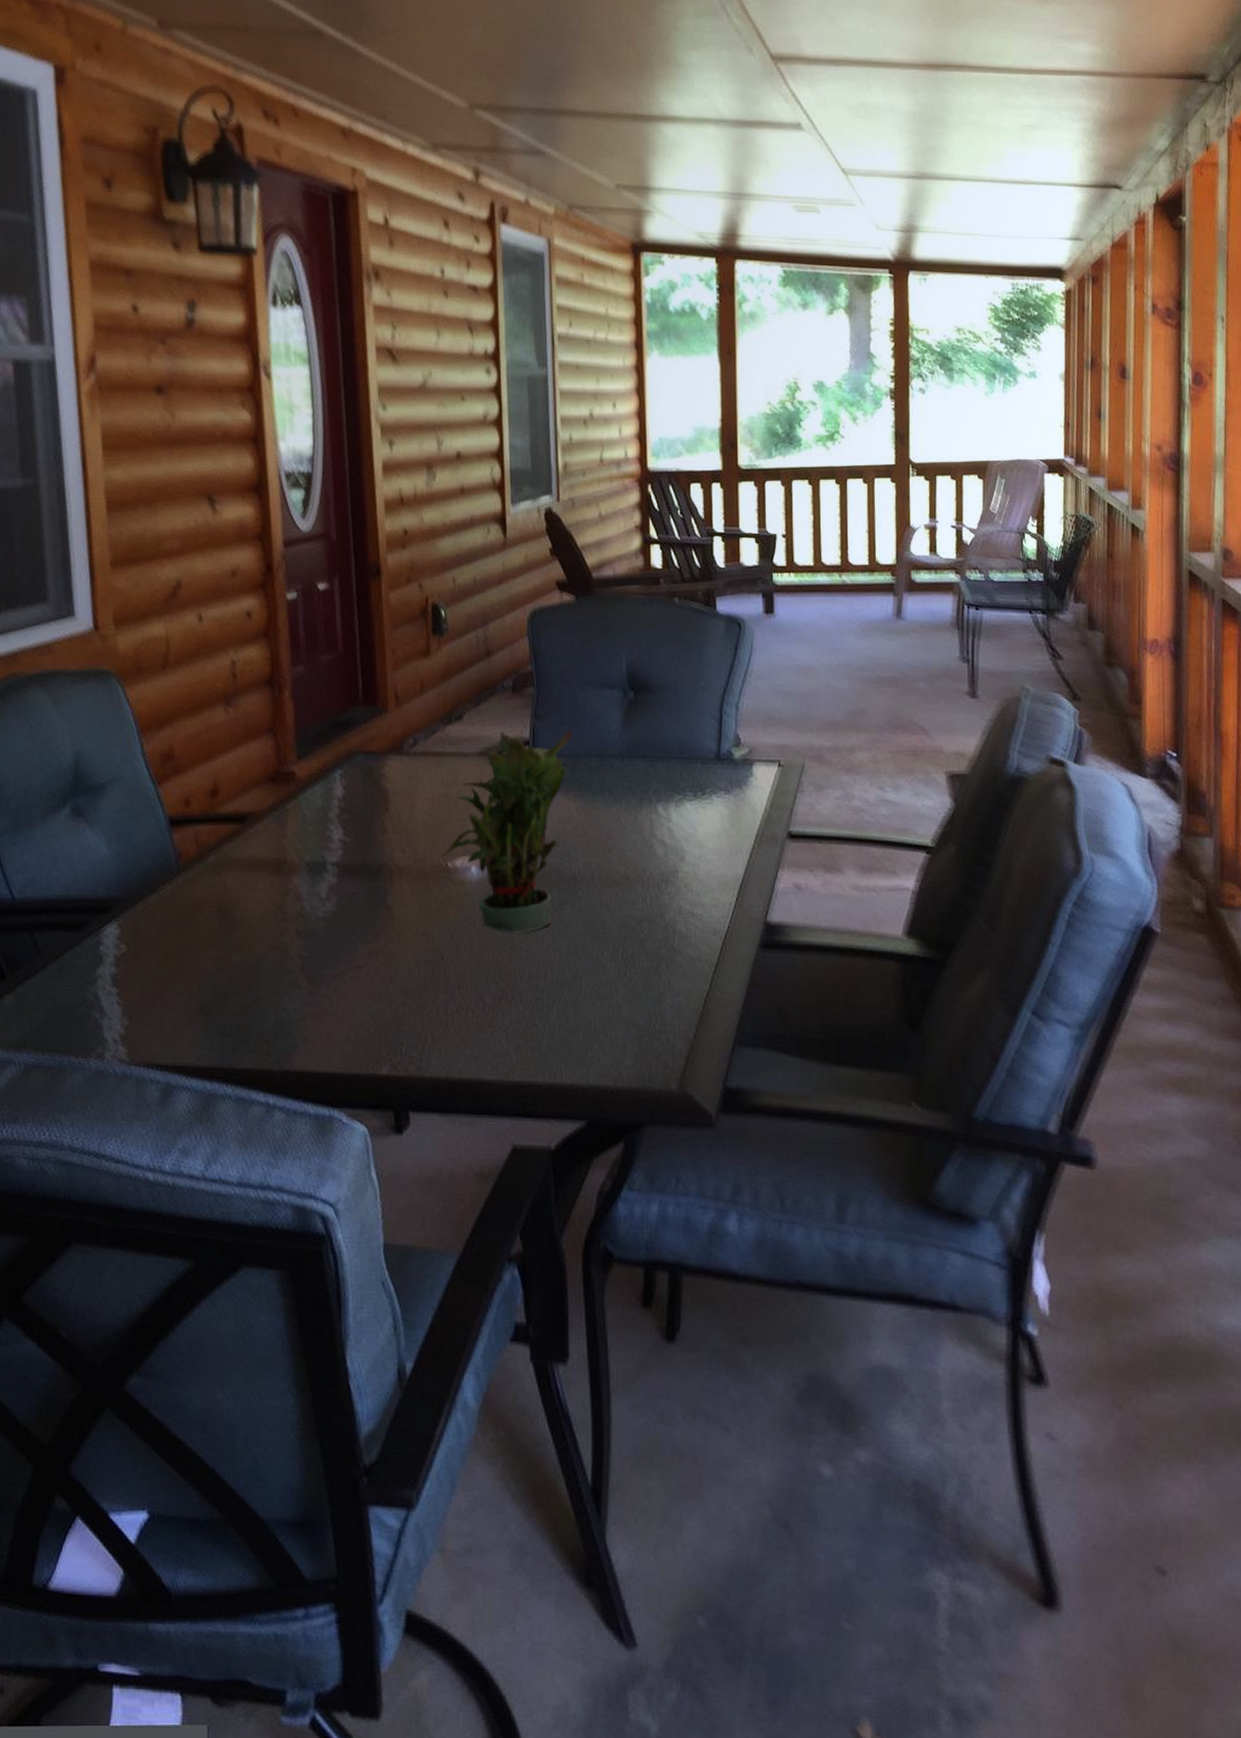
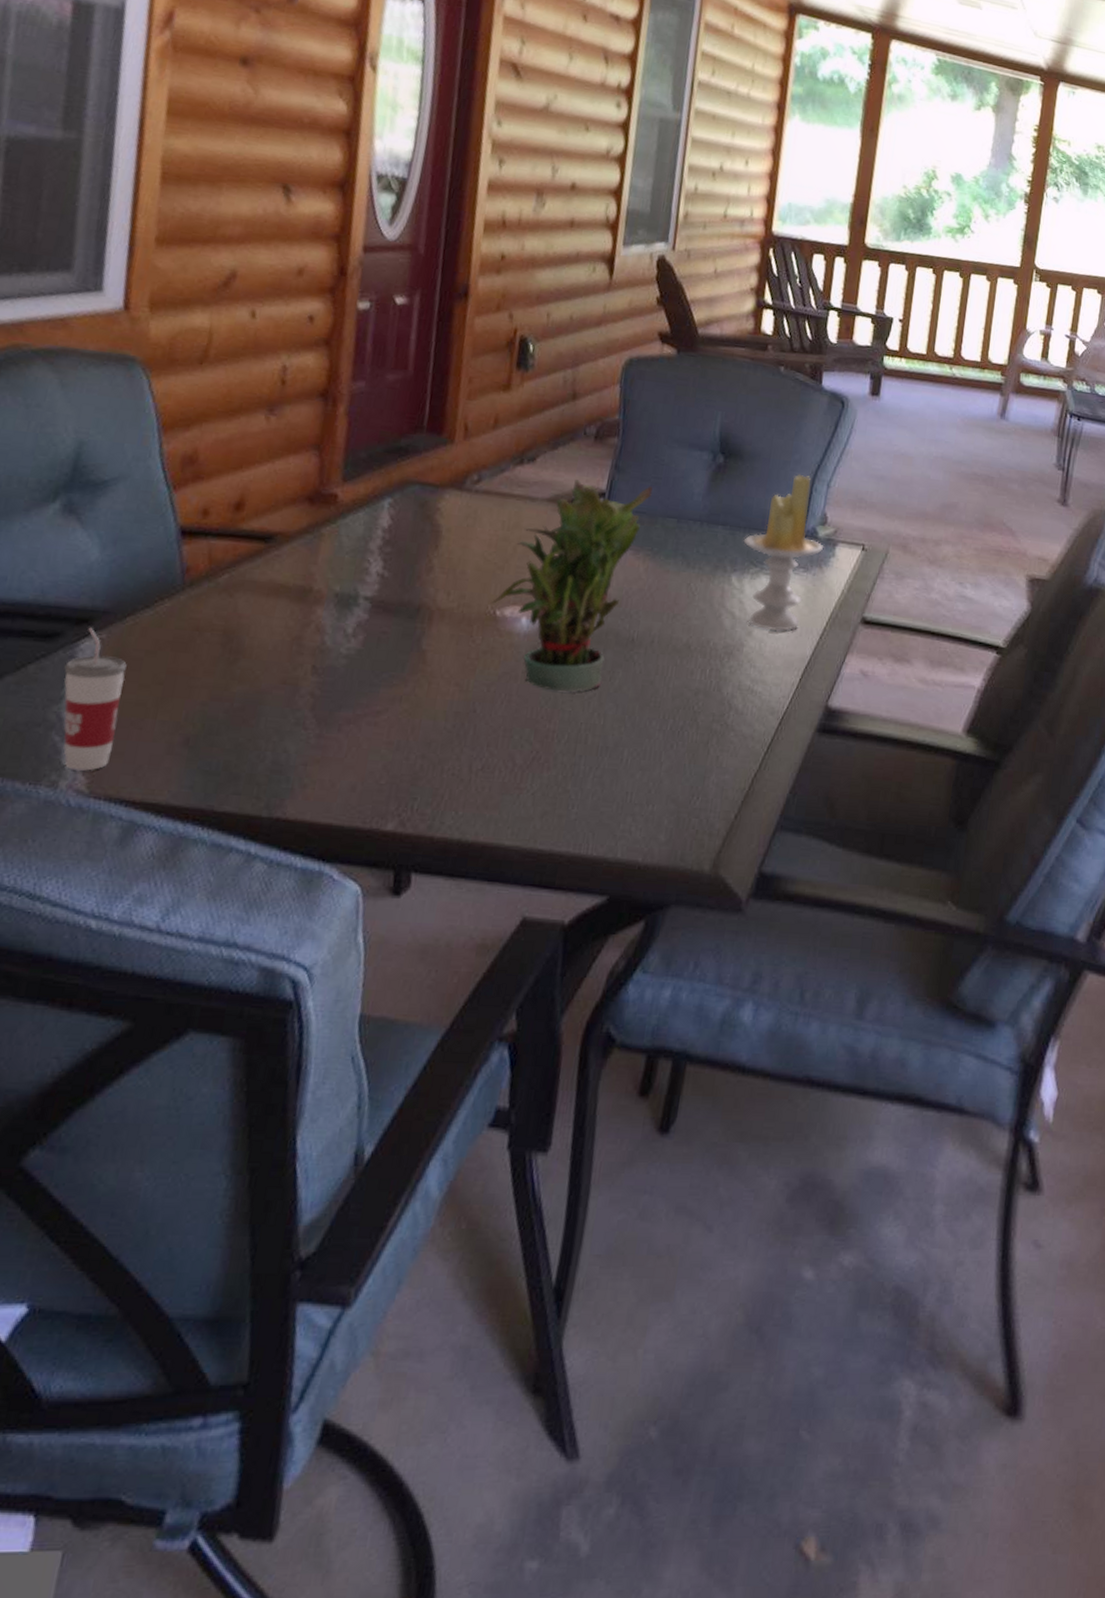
cup: none [94,915,144,1042] -> present [63,627,127,771]
candle: none [663,699,741,855] -> present [743,474,824,632]

